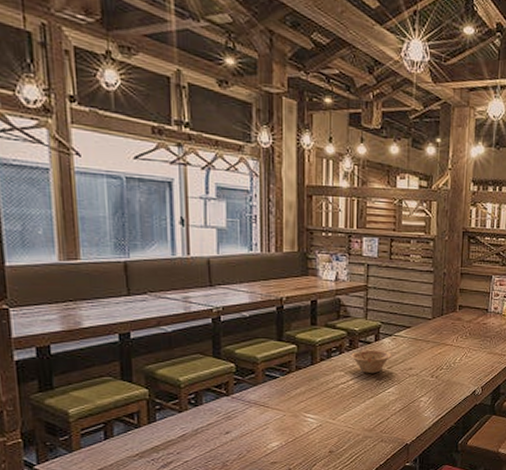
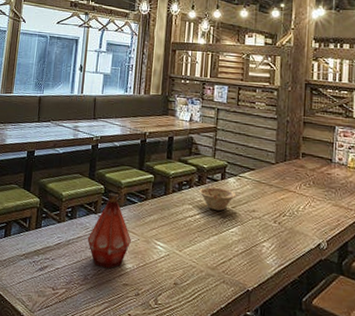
bottle: none [221,370,275,451] -> present [87,193,131,269]

